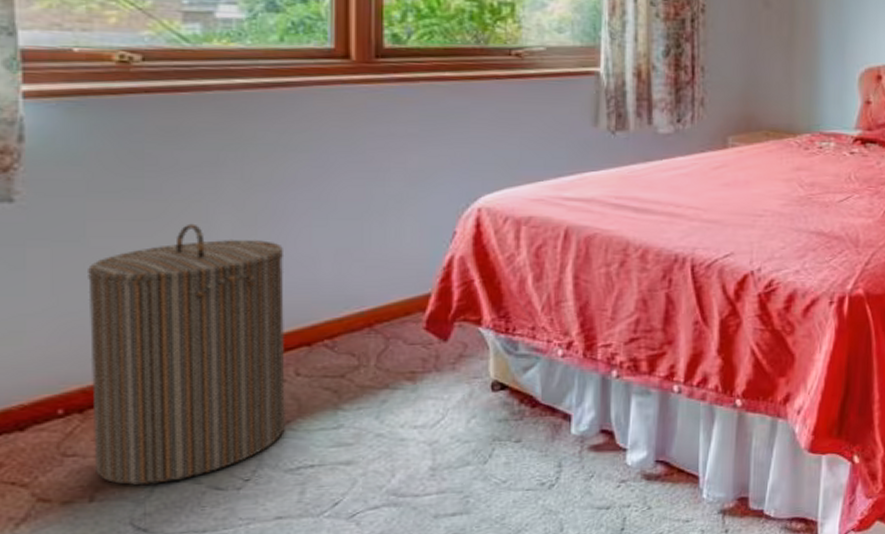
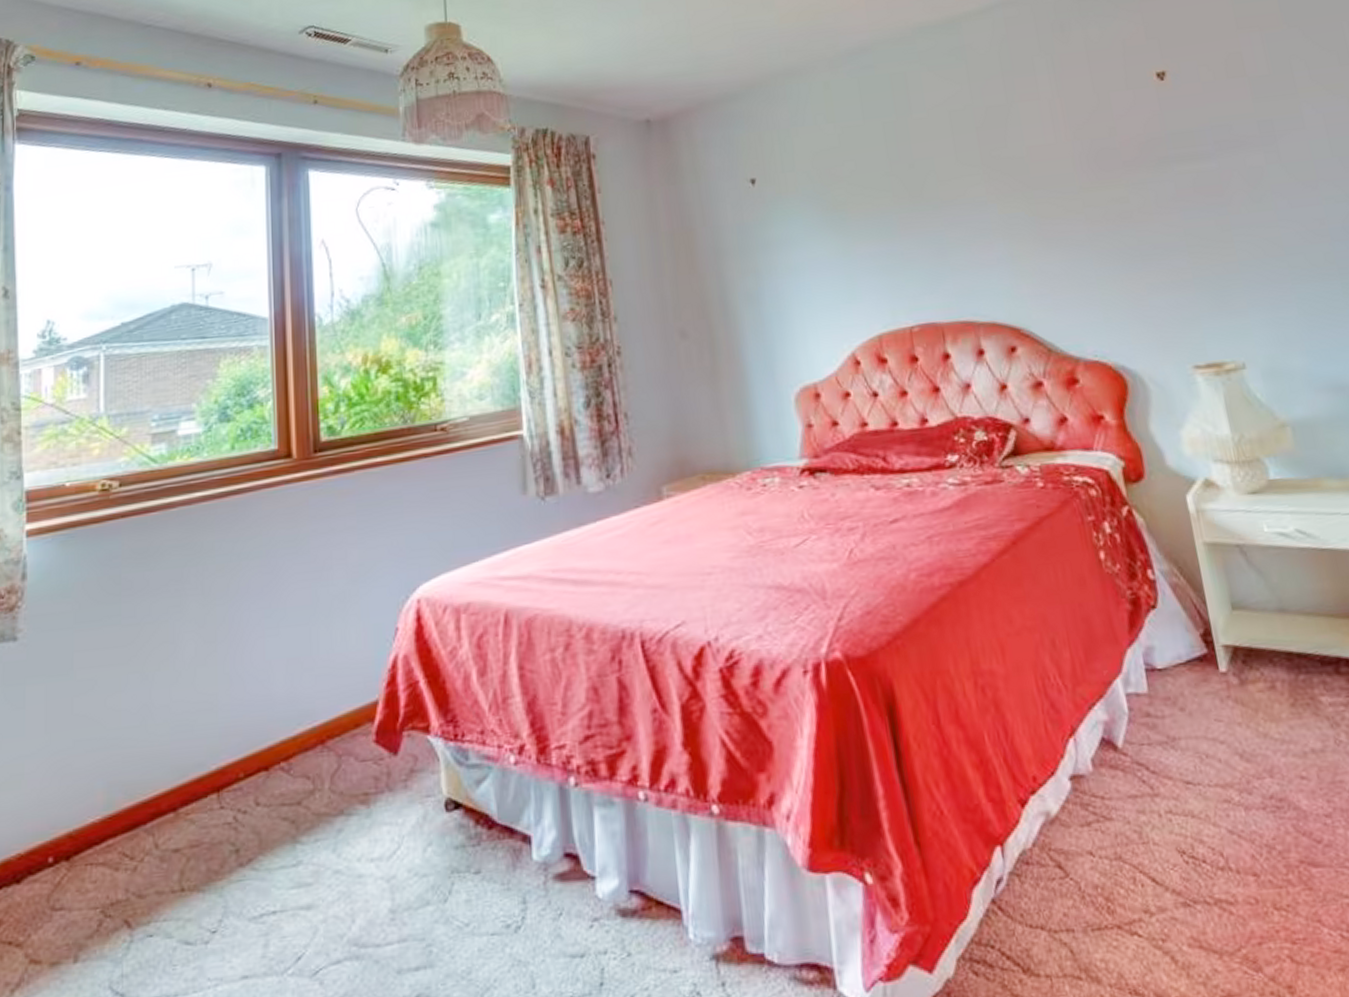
laundry hamper: present [88,223,287,486] -> none [75,645,248,942]

